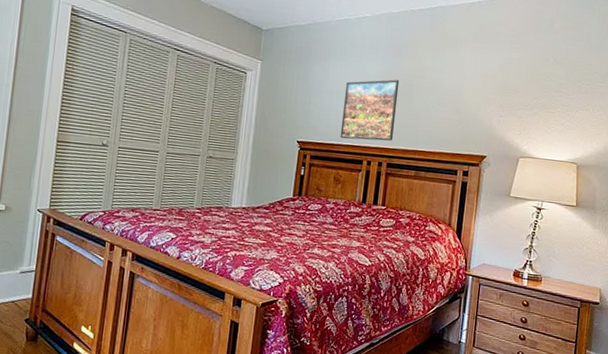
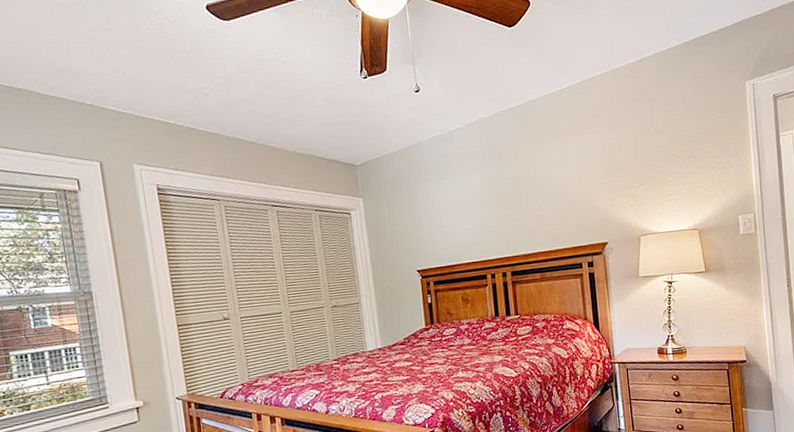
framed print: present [340,79,400,141] -> none [452,186,512,258]

